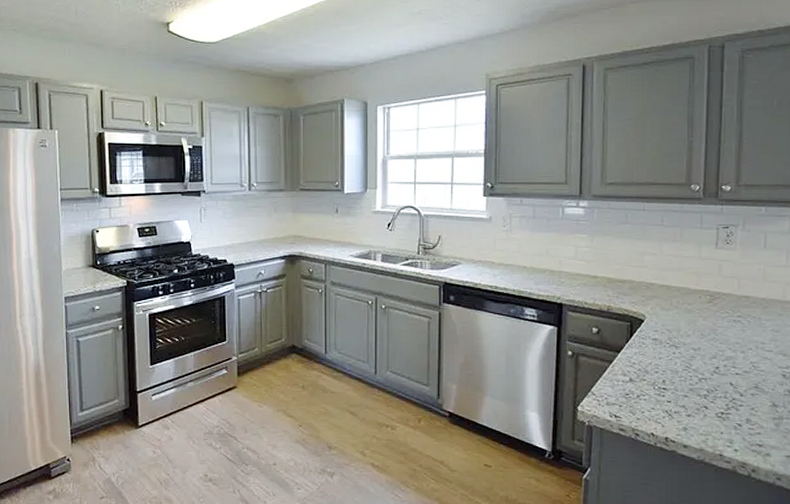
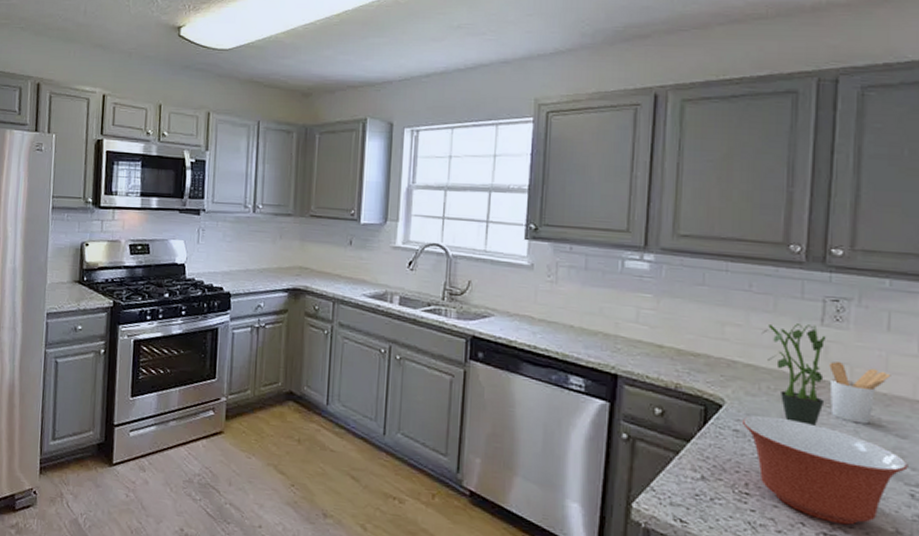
mixing bowl: none [659,325,781,404] -> present [741,415,908,525]
potted plant: none [671,249,720,330] -> present [761,323,827,427]
utensil holder: none [723,277,768,324] -> present [829,361,891,424]

